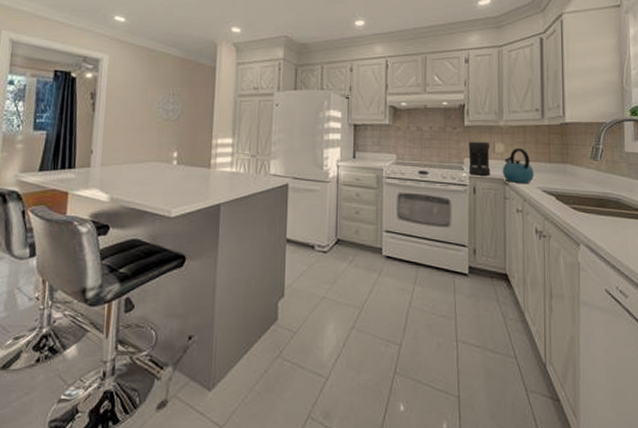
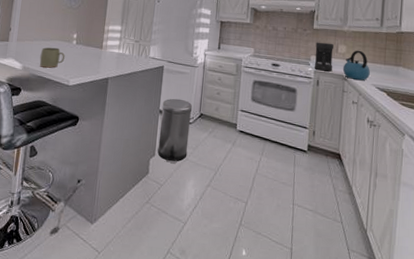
mug: none [131,170,164,197] -> present [39,47,65,68]
pedal bin: none [287,223,327,304] -> present [157,98,193,163]

